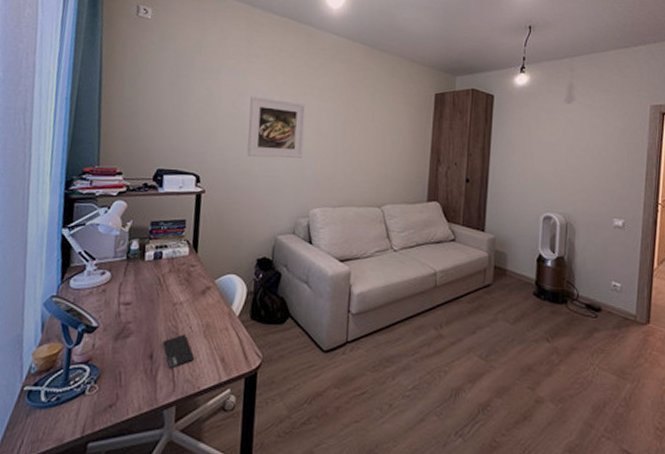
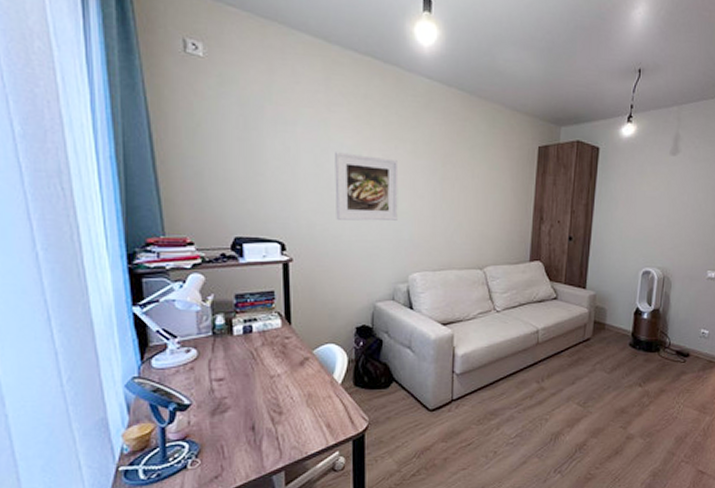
smartphone: present [163,334,195,369] -> none [264,405,300,438]

